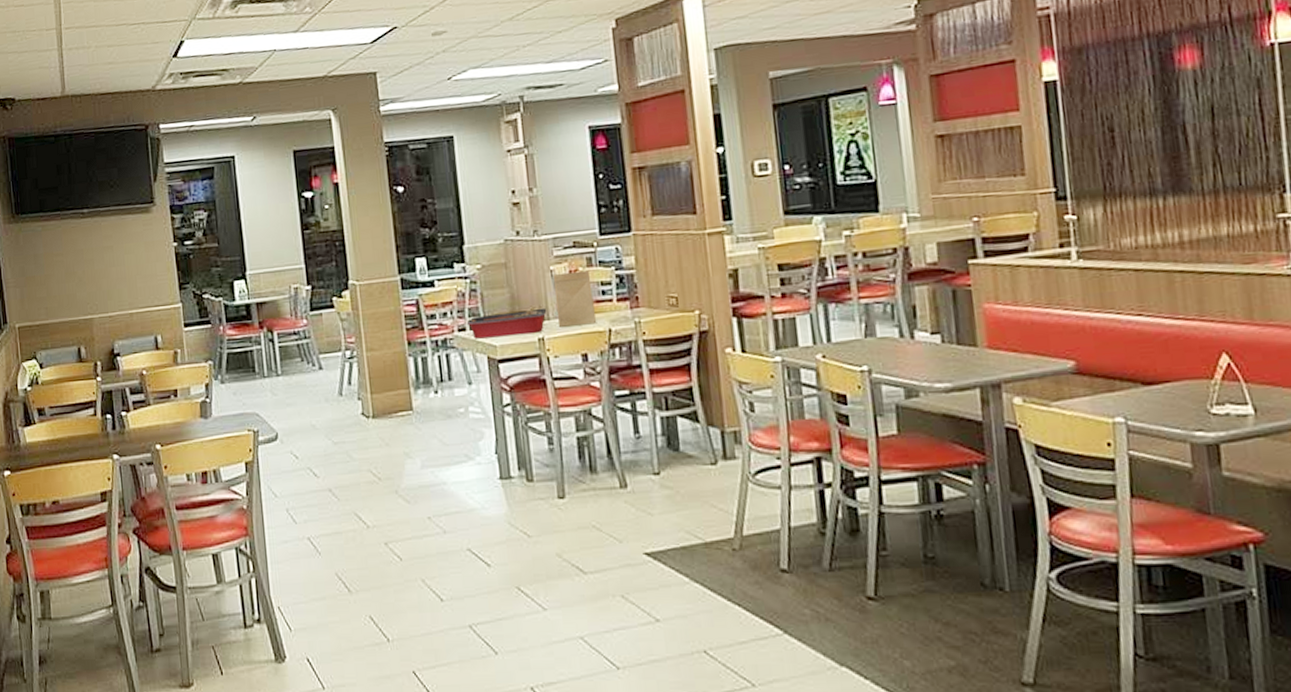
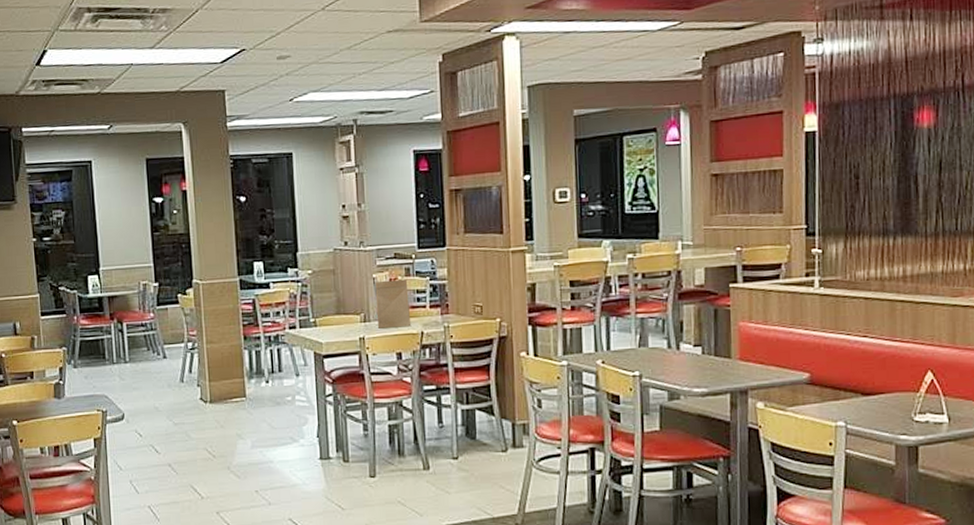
tray: present [466,308,547,339] -> none [297,311,368,336]

